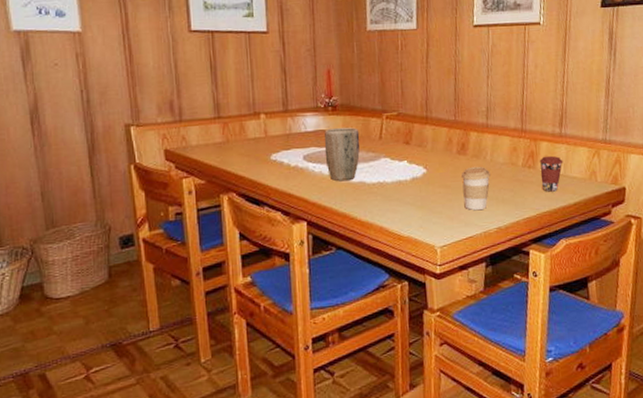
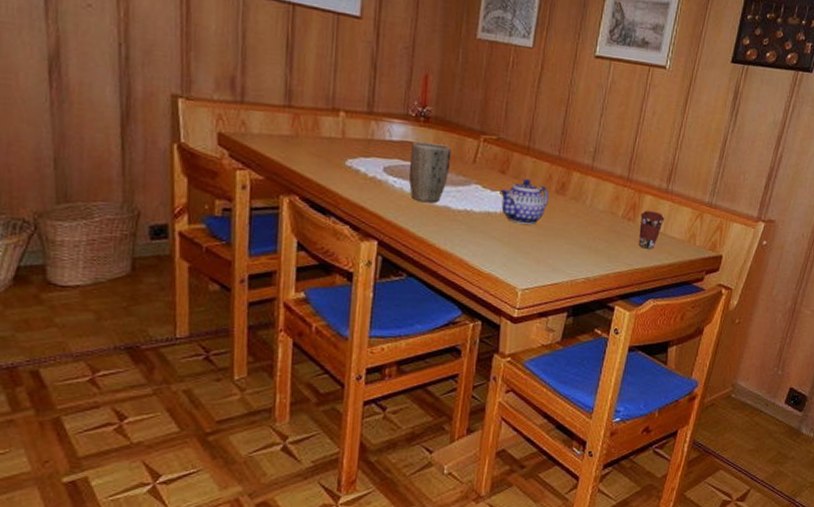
teapot: none [407,146,453,187] -> present [500,179,550,225]
coffee cup: present [461,166,490,210] -> none [554,209,587,256]

